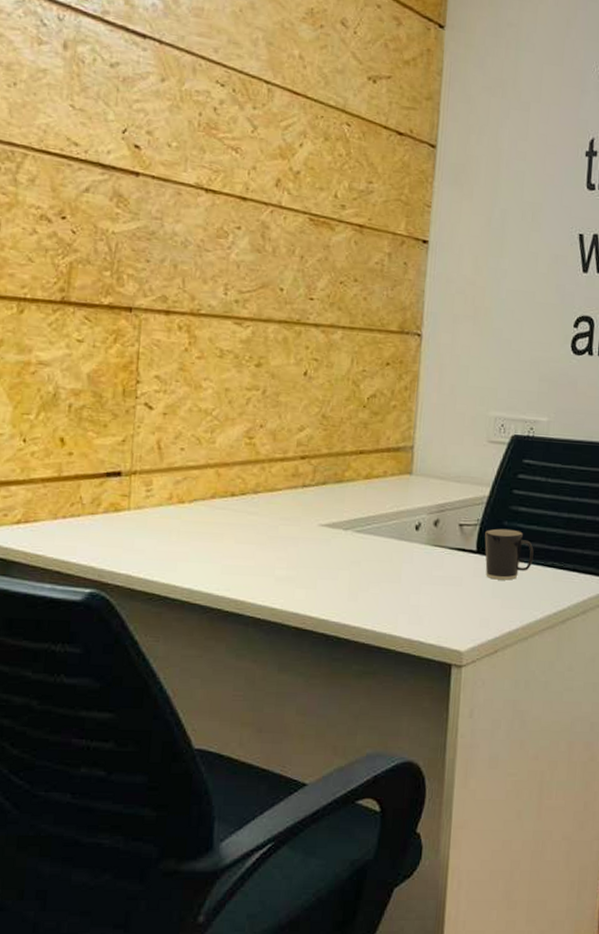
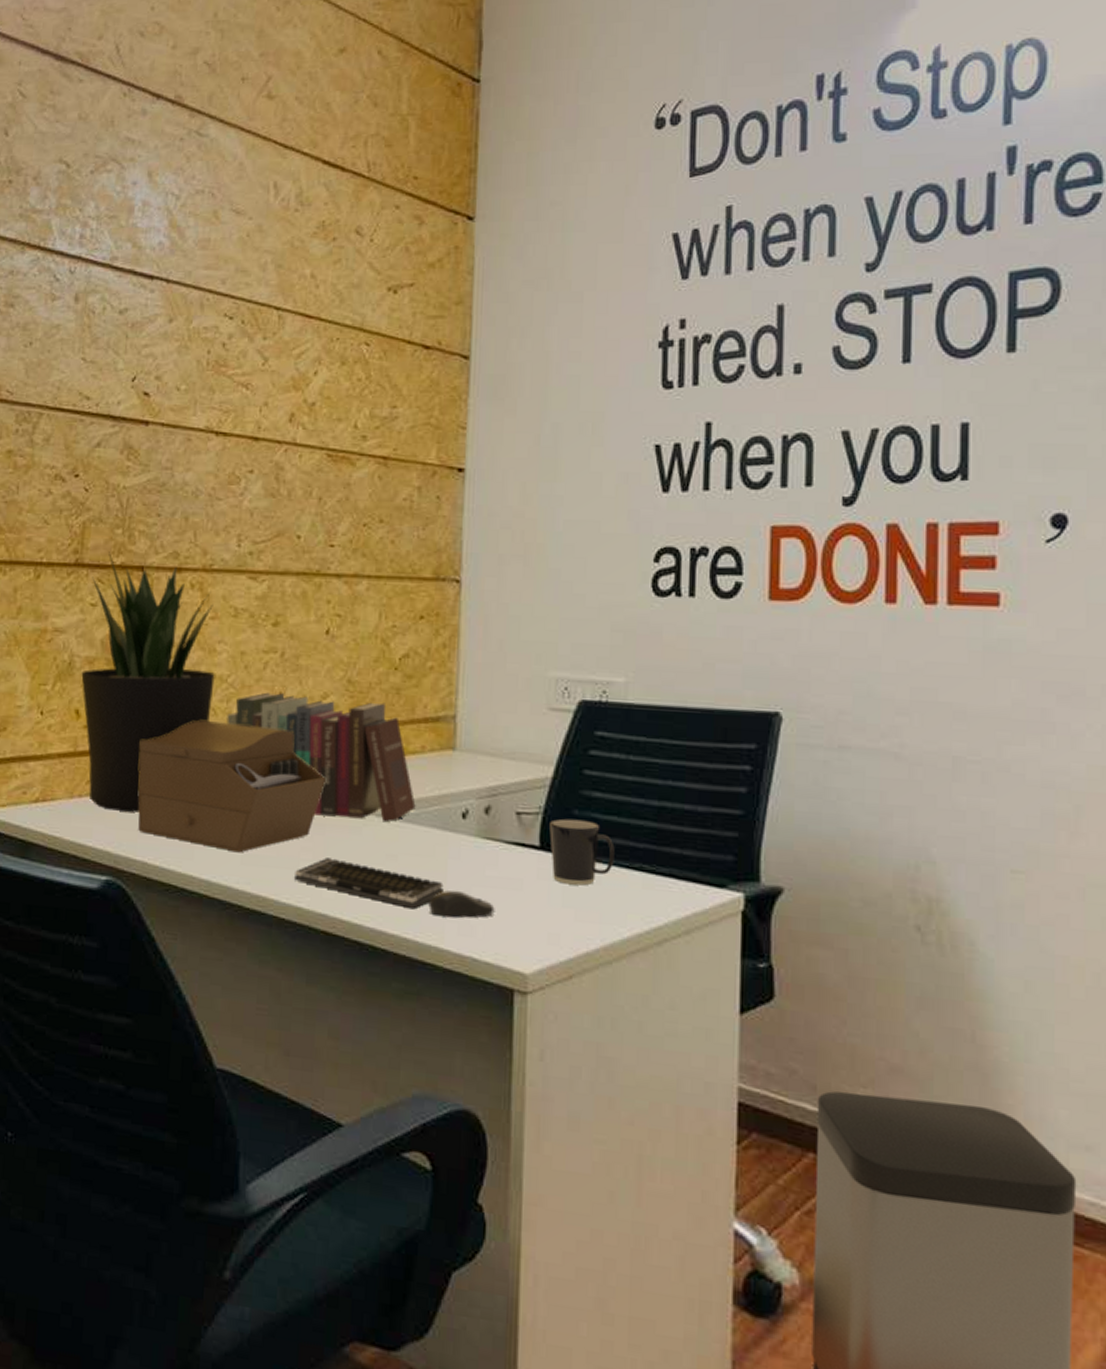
planter: none [66,292,200,531] -> present [81,551,215,813]
sewing box: none [123,448,300,564] -> present [138,720,325,853]
books: none [210,424,378,534] -> present [226,692,416,822]
computer keyboard: none [269,565,399,605] -> present [293,858,445,910]
computer mouse: none [385,588,439,610] -> present [428,890,495,917]

